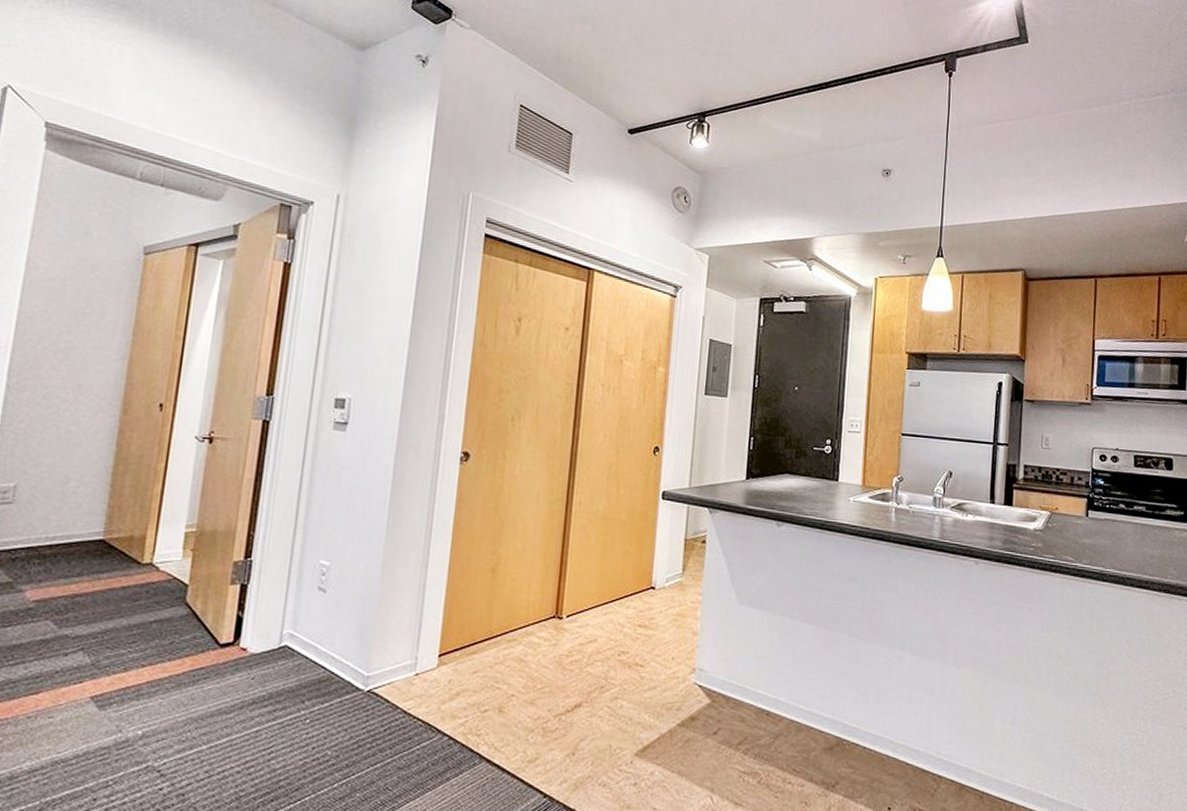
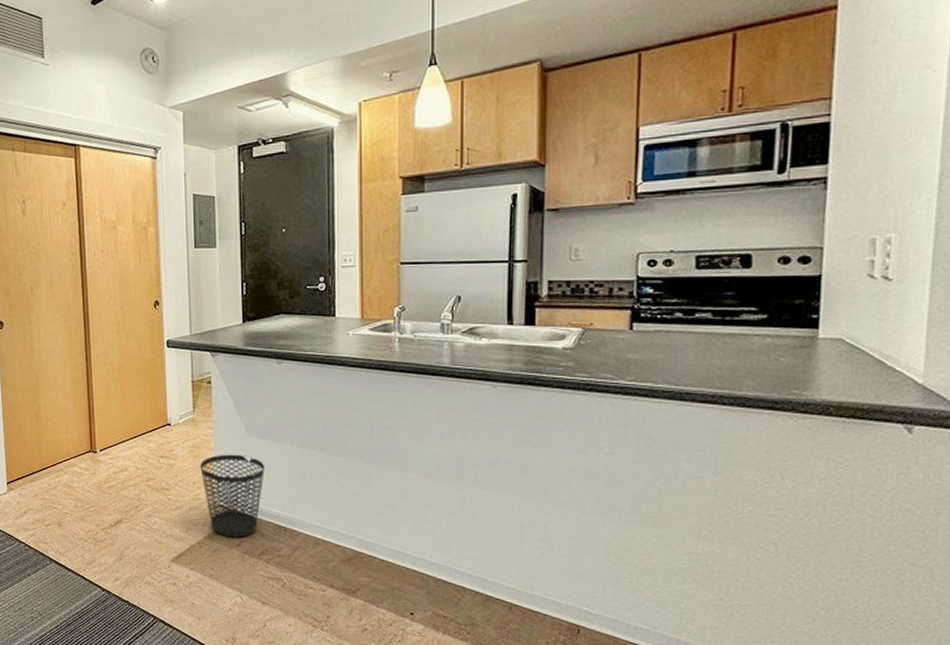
wastebasket: none [682,624,754,724] -> present [200,454,266,538]

